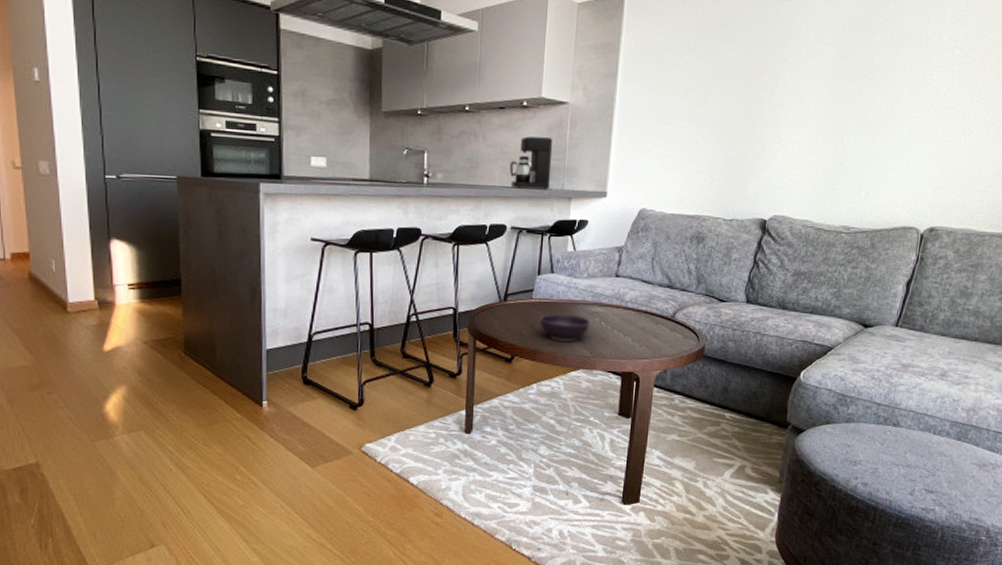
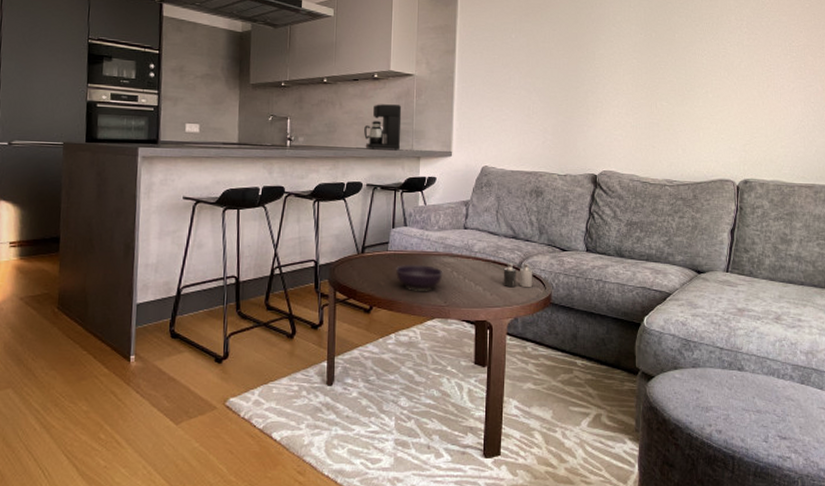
candle: none [654,313,687,340] -> present [503,262,533,288]

